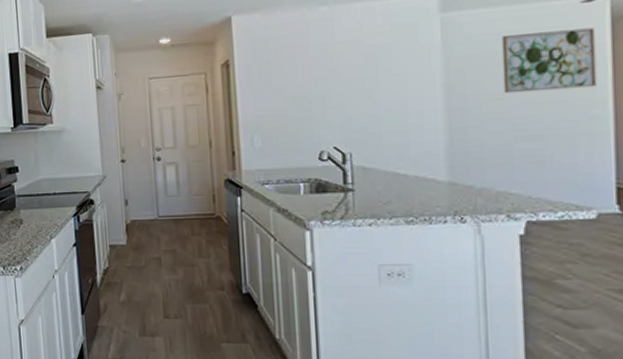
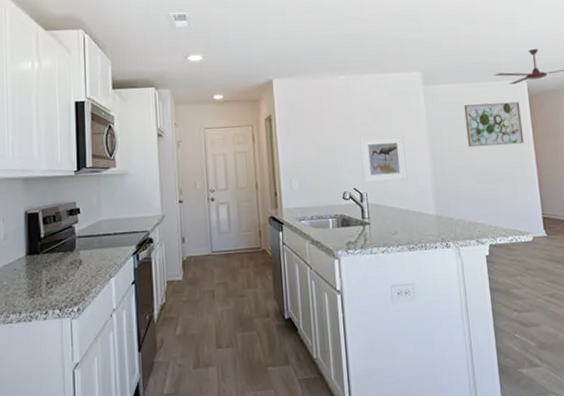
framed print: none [345,79,410,141] -> present [360,135,408,183]

